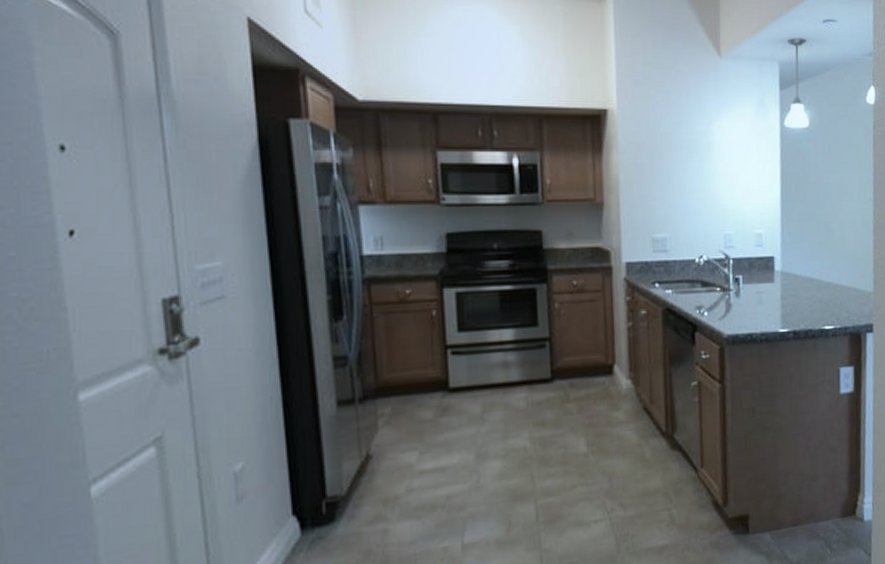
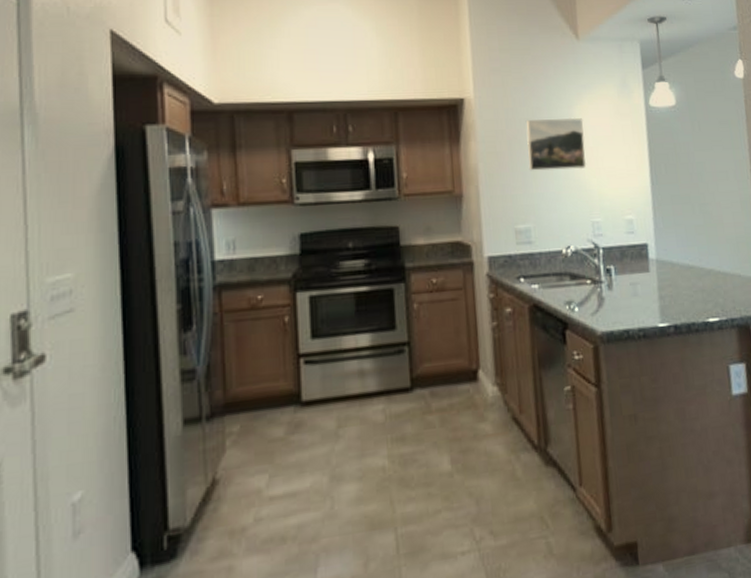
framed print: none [666,133,722,184] -> present [526,117,587,171]

